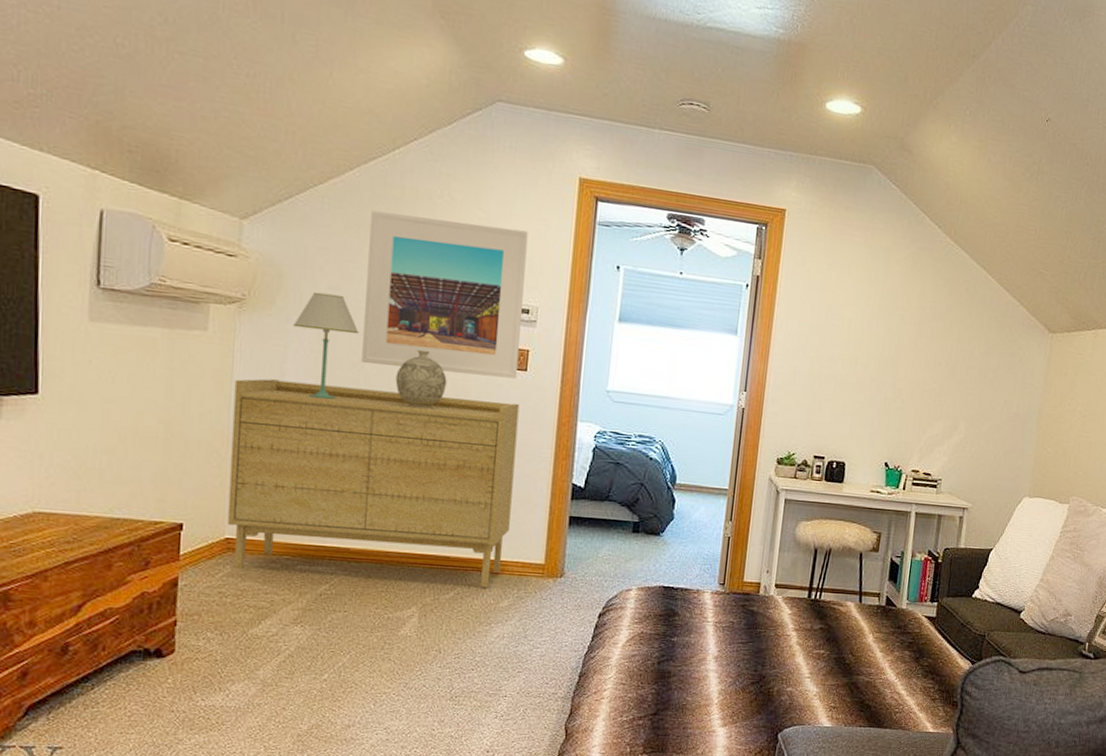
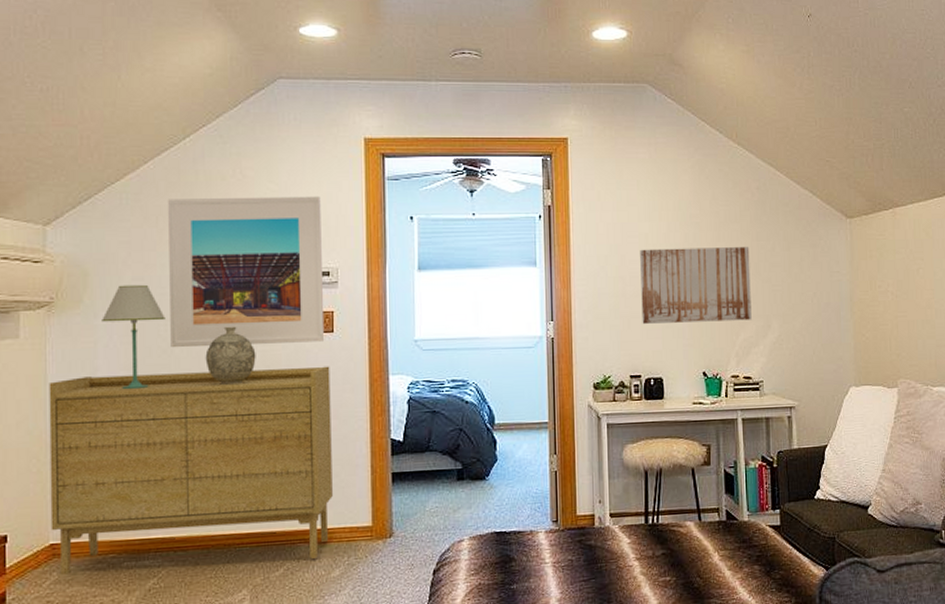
wall art: none [833,333,950,419] -> present [640,247,752,324]

